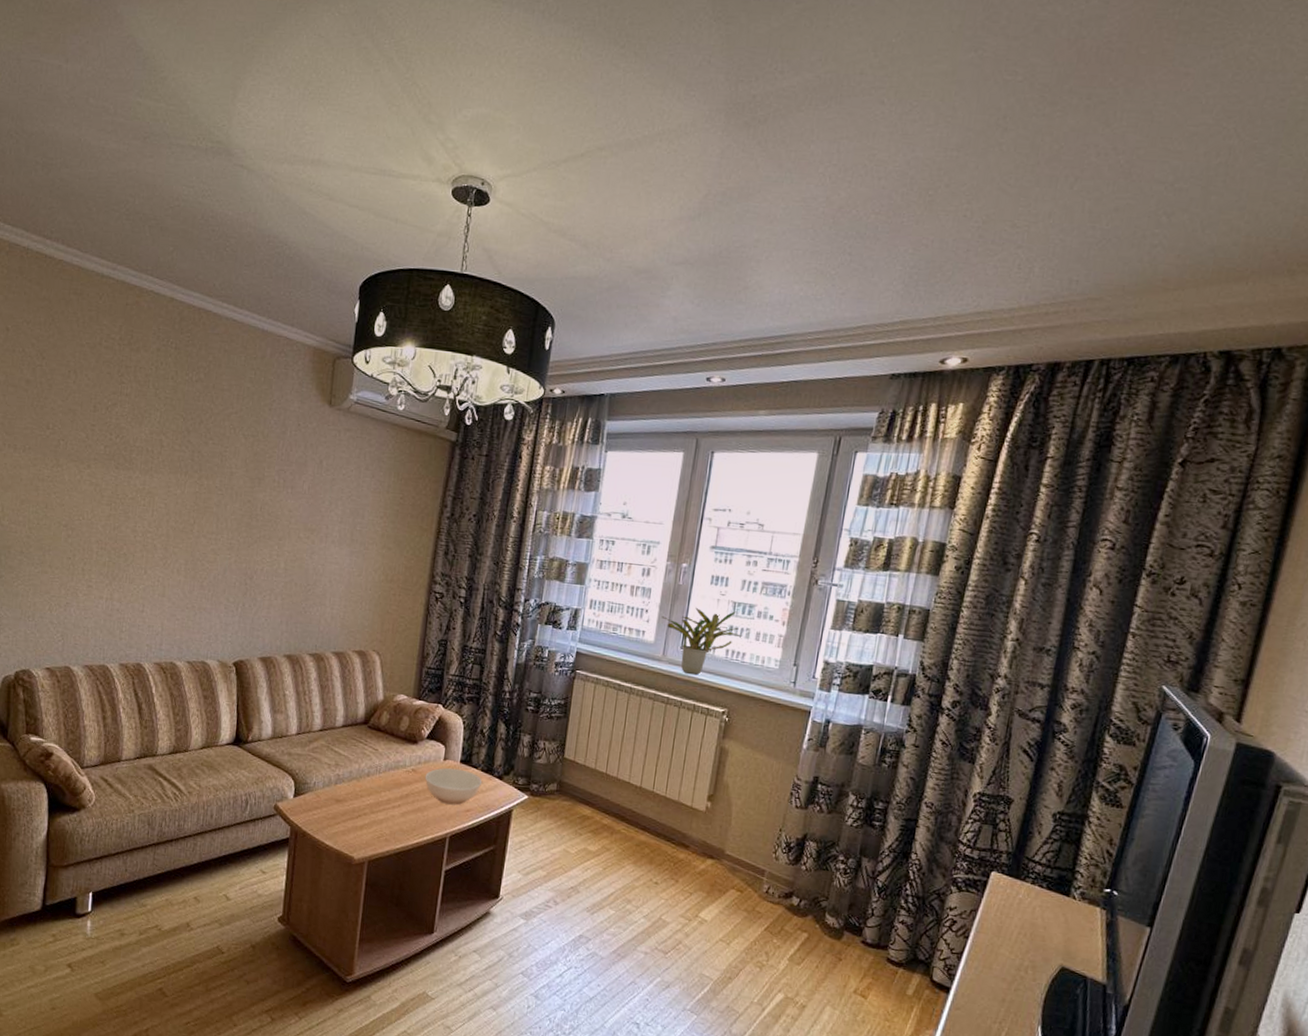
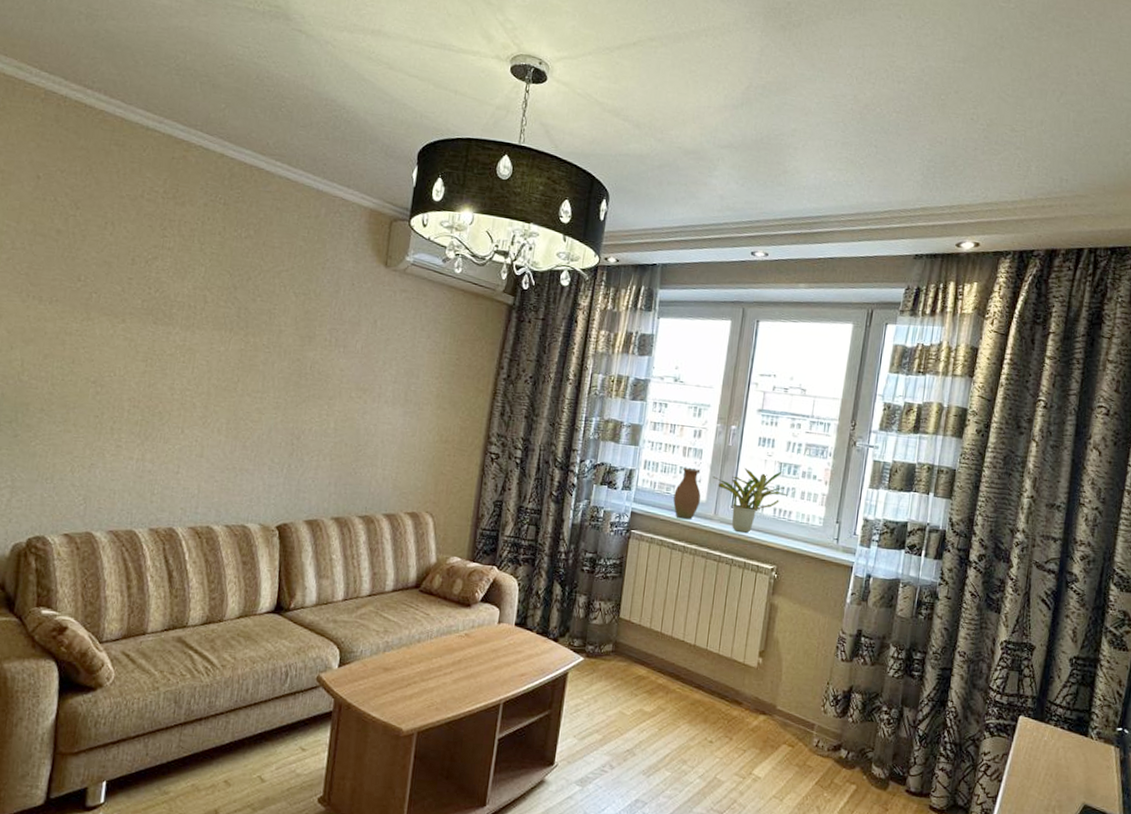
bowl: present [425,768,483,806] -> none [478,631,538,670]
vase: none [620,607,649,661] -> present [673,468,701,520]

